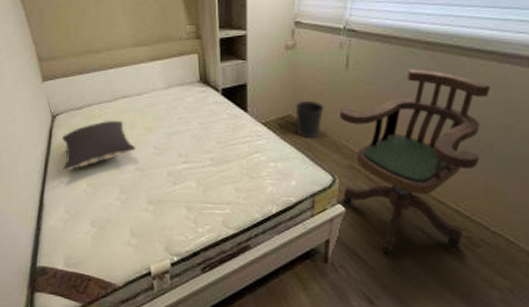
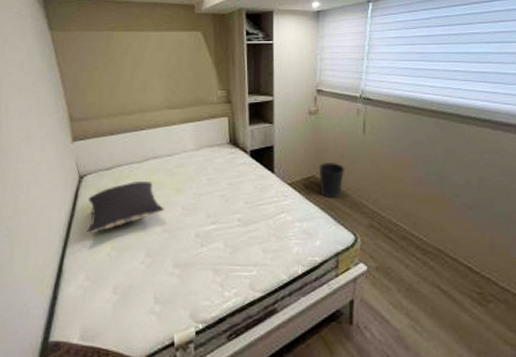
office chair: present [340,69,490,255] -> none [359,134,487,314]

